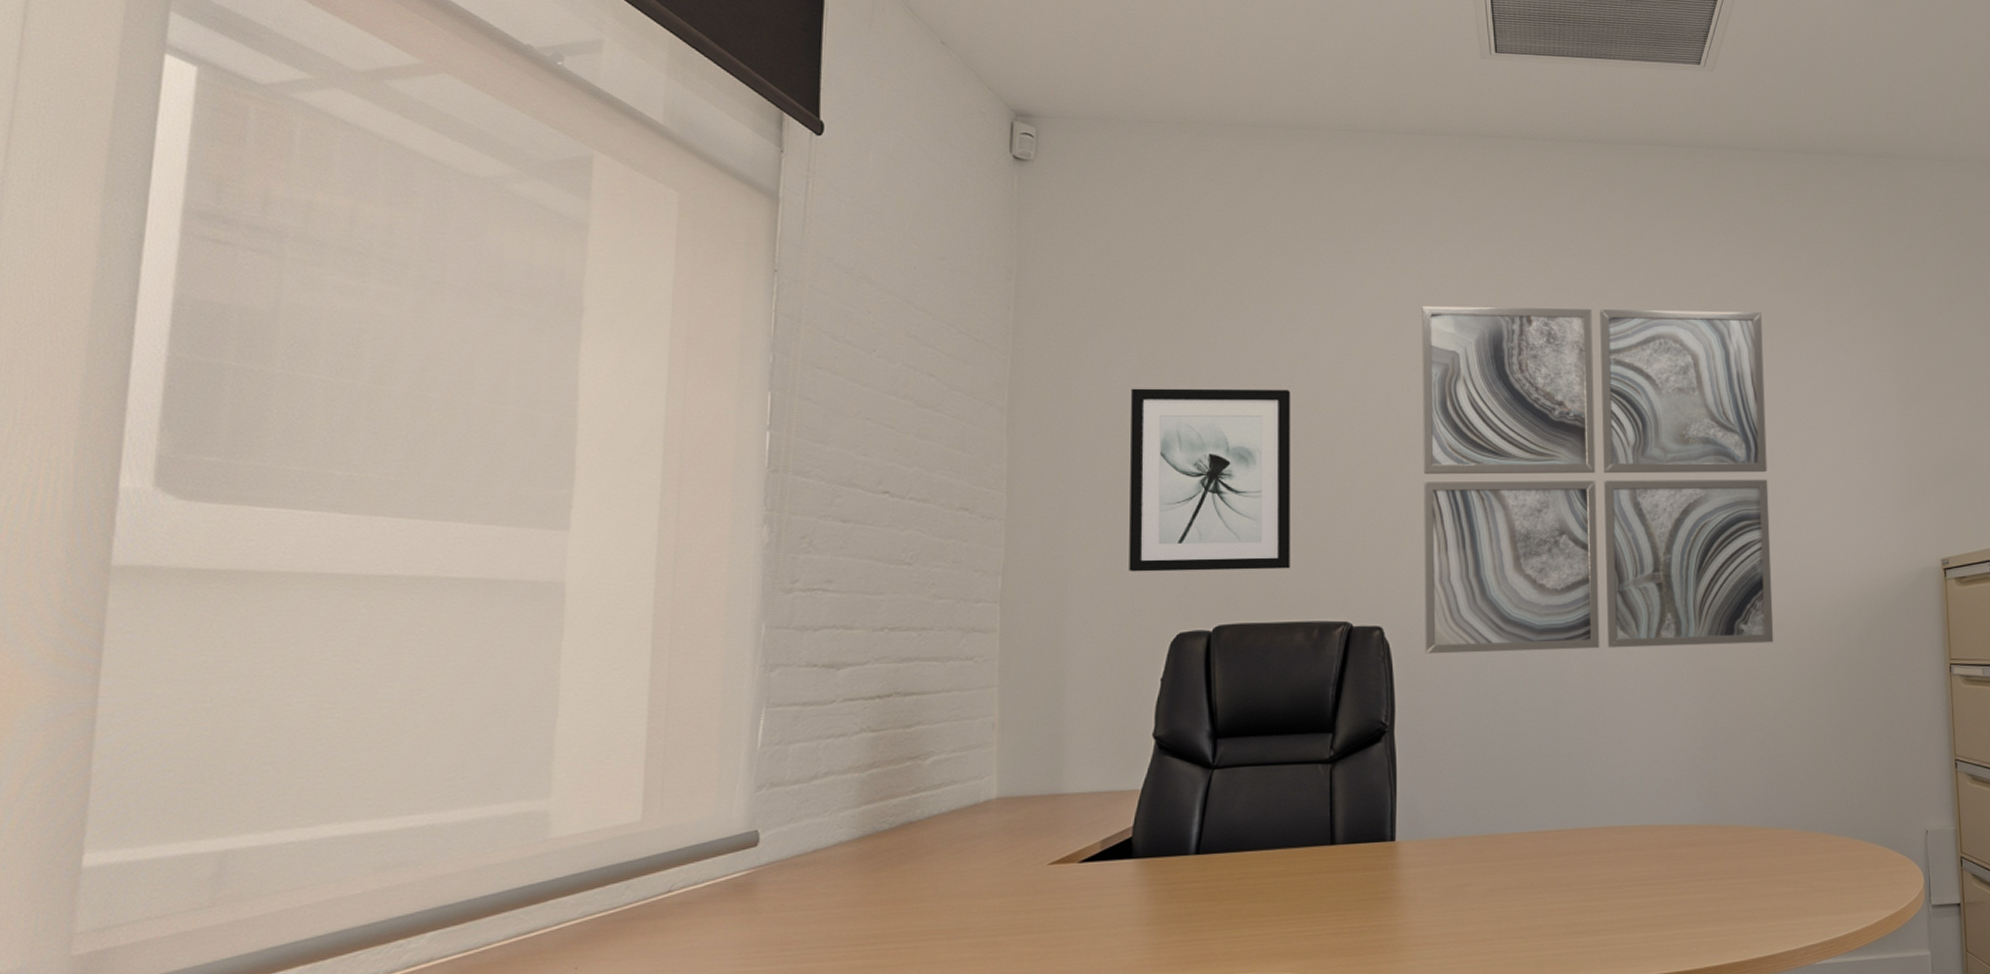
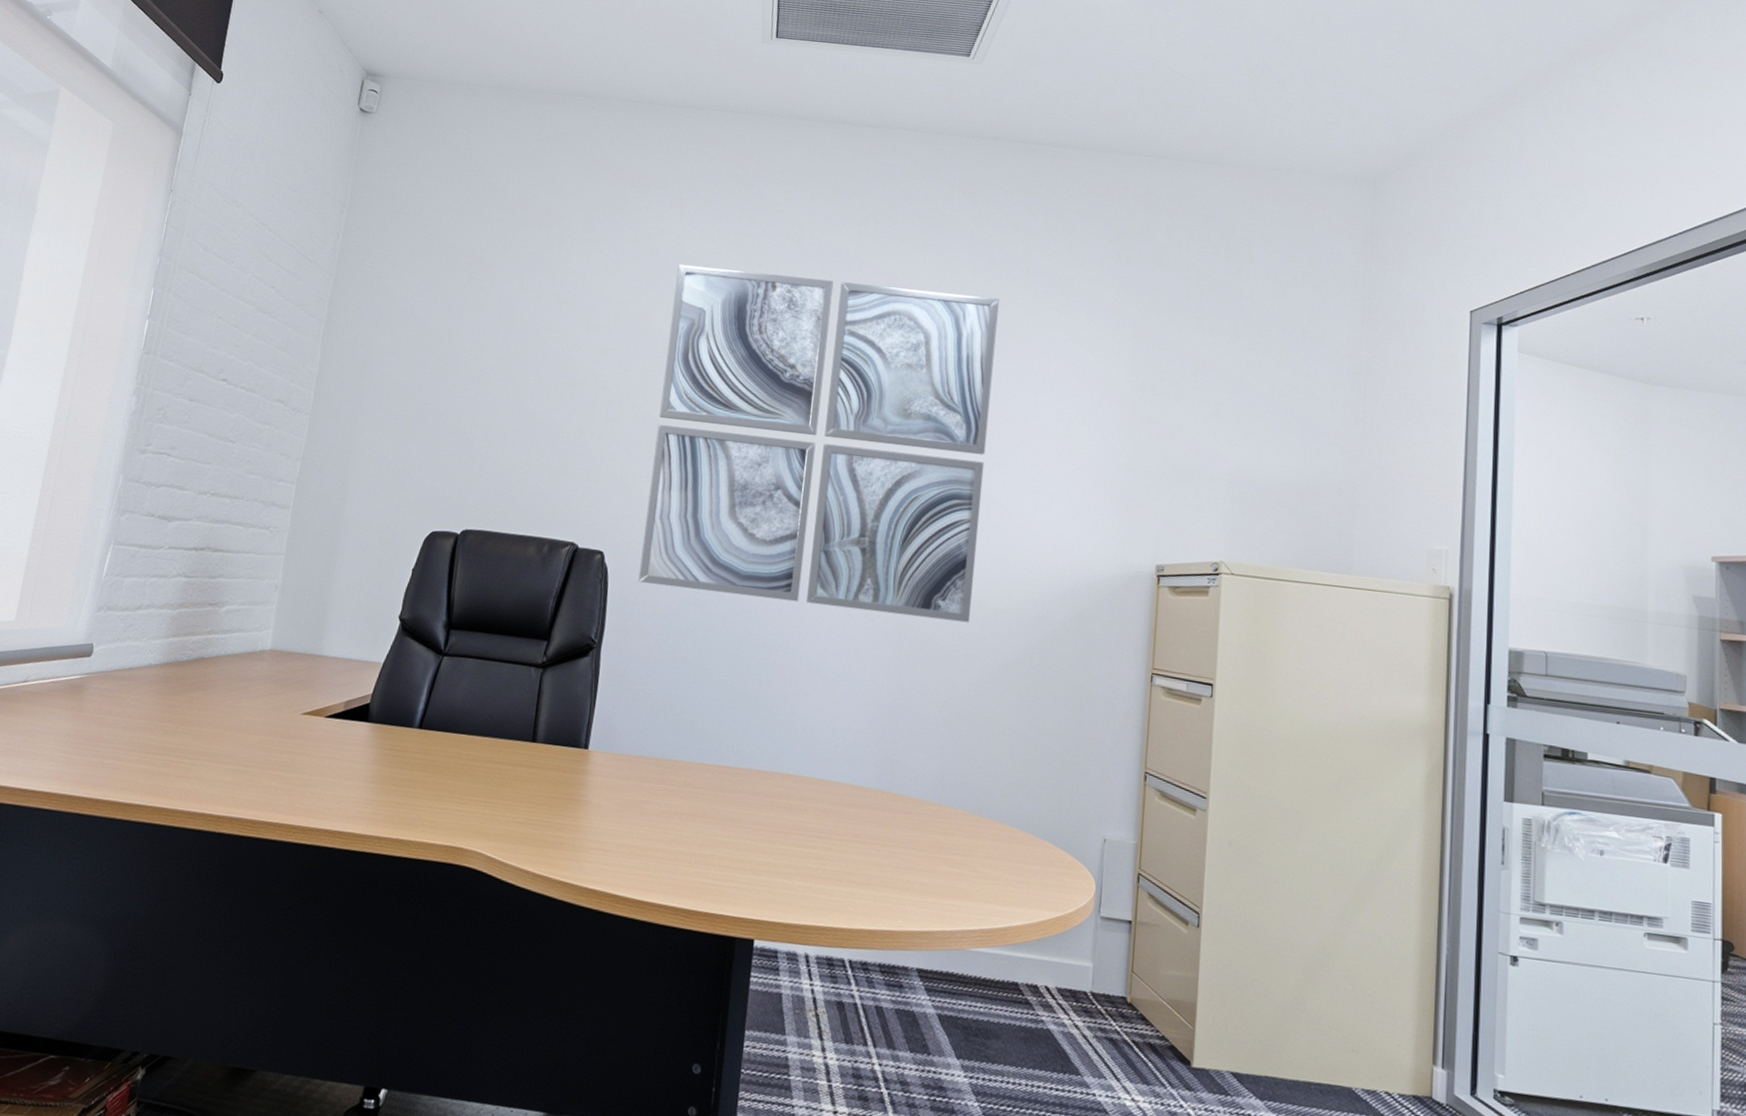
wall art: present [1129,388,1291,572] -> none [400,313,554,488]

